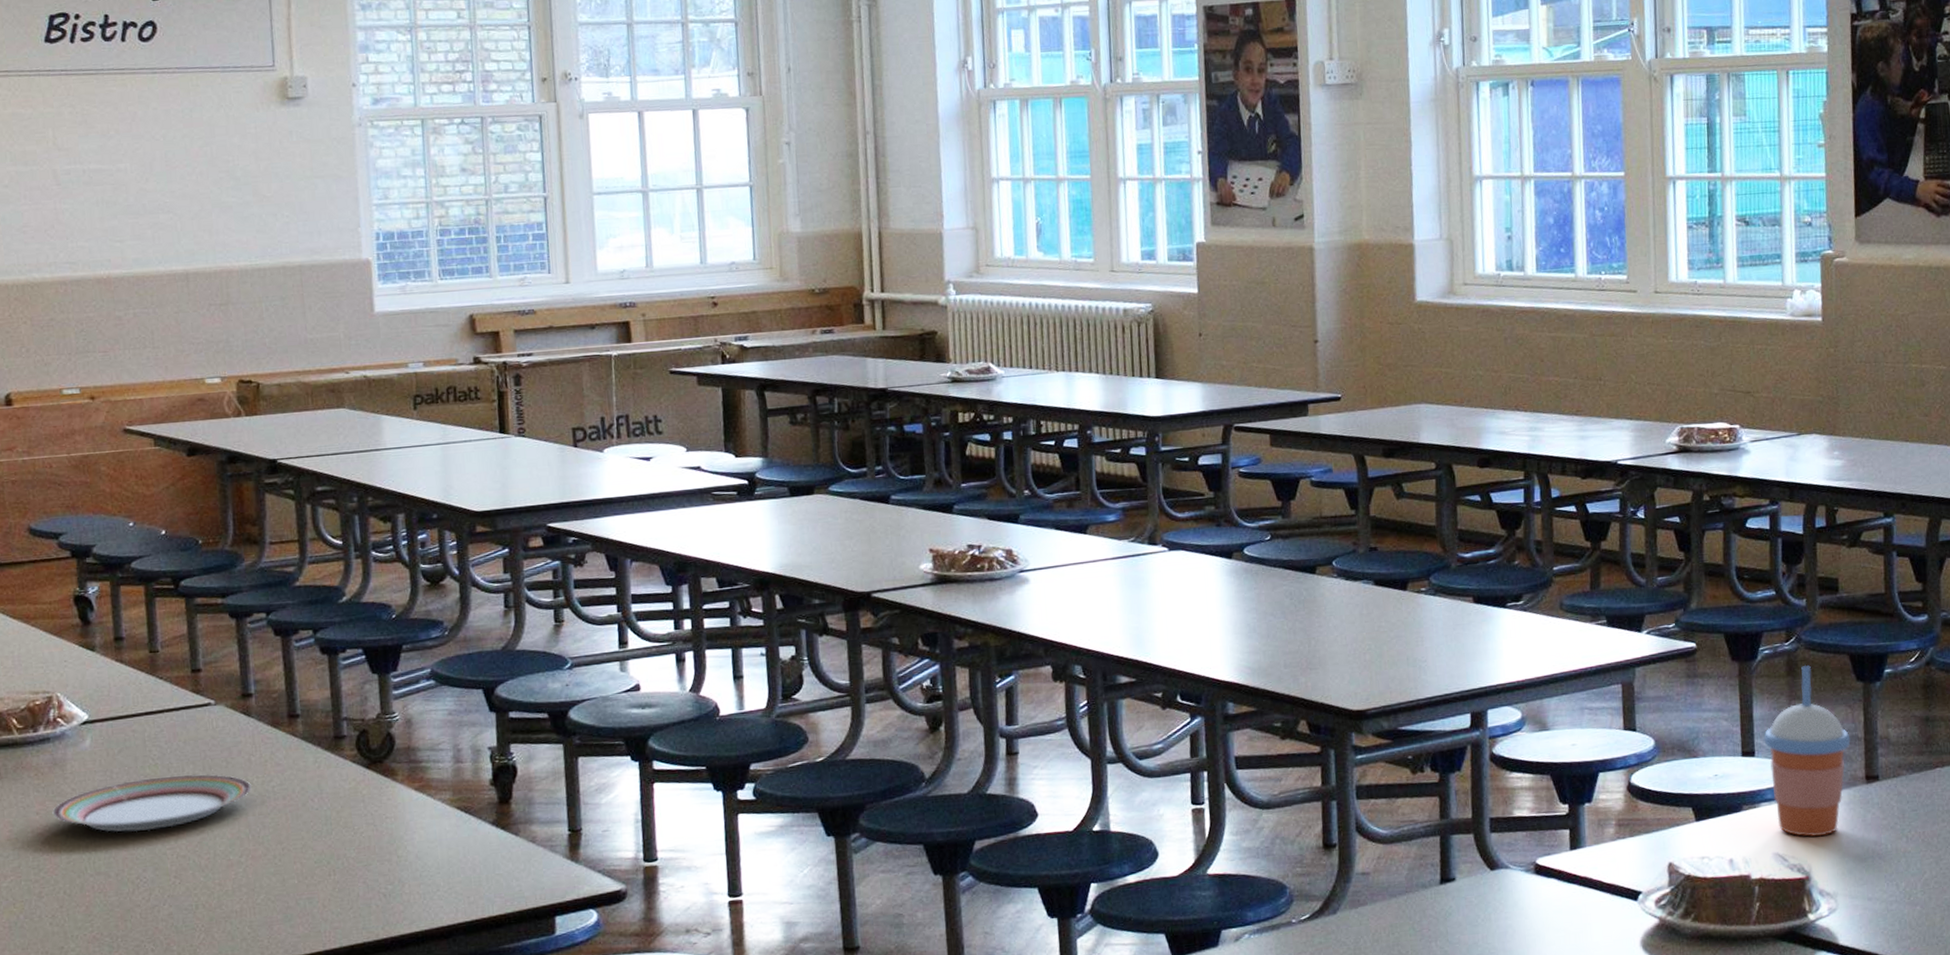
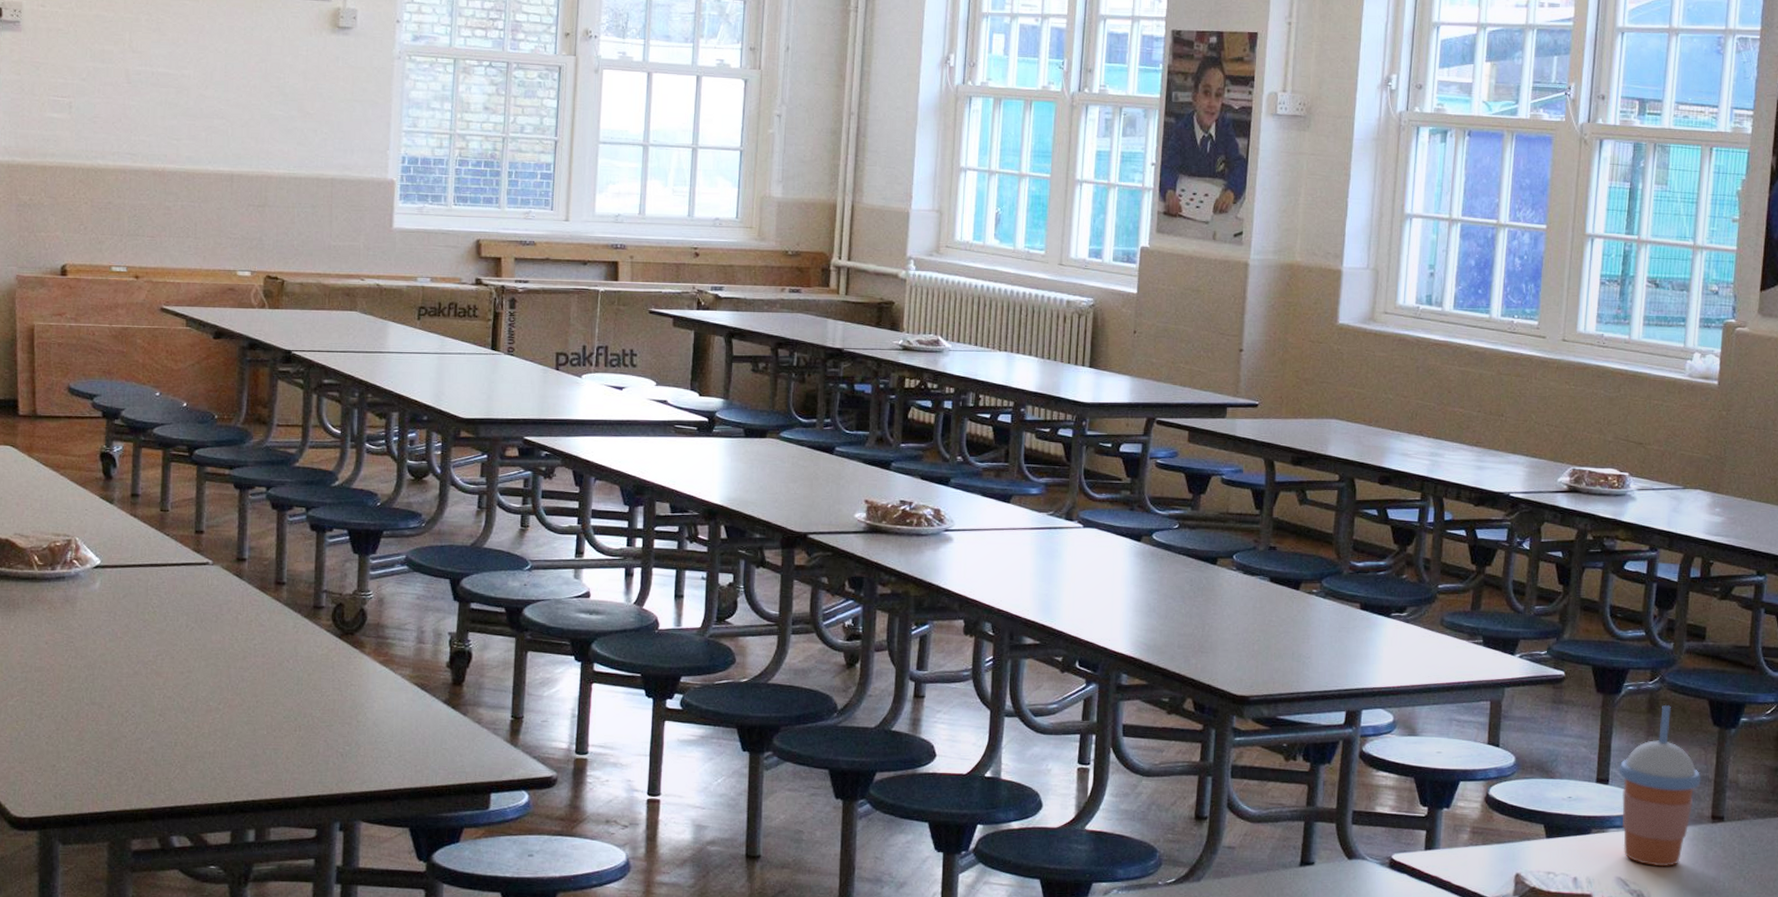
plate: present [52,774,253,833] -> none [59,623,237,671]

